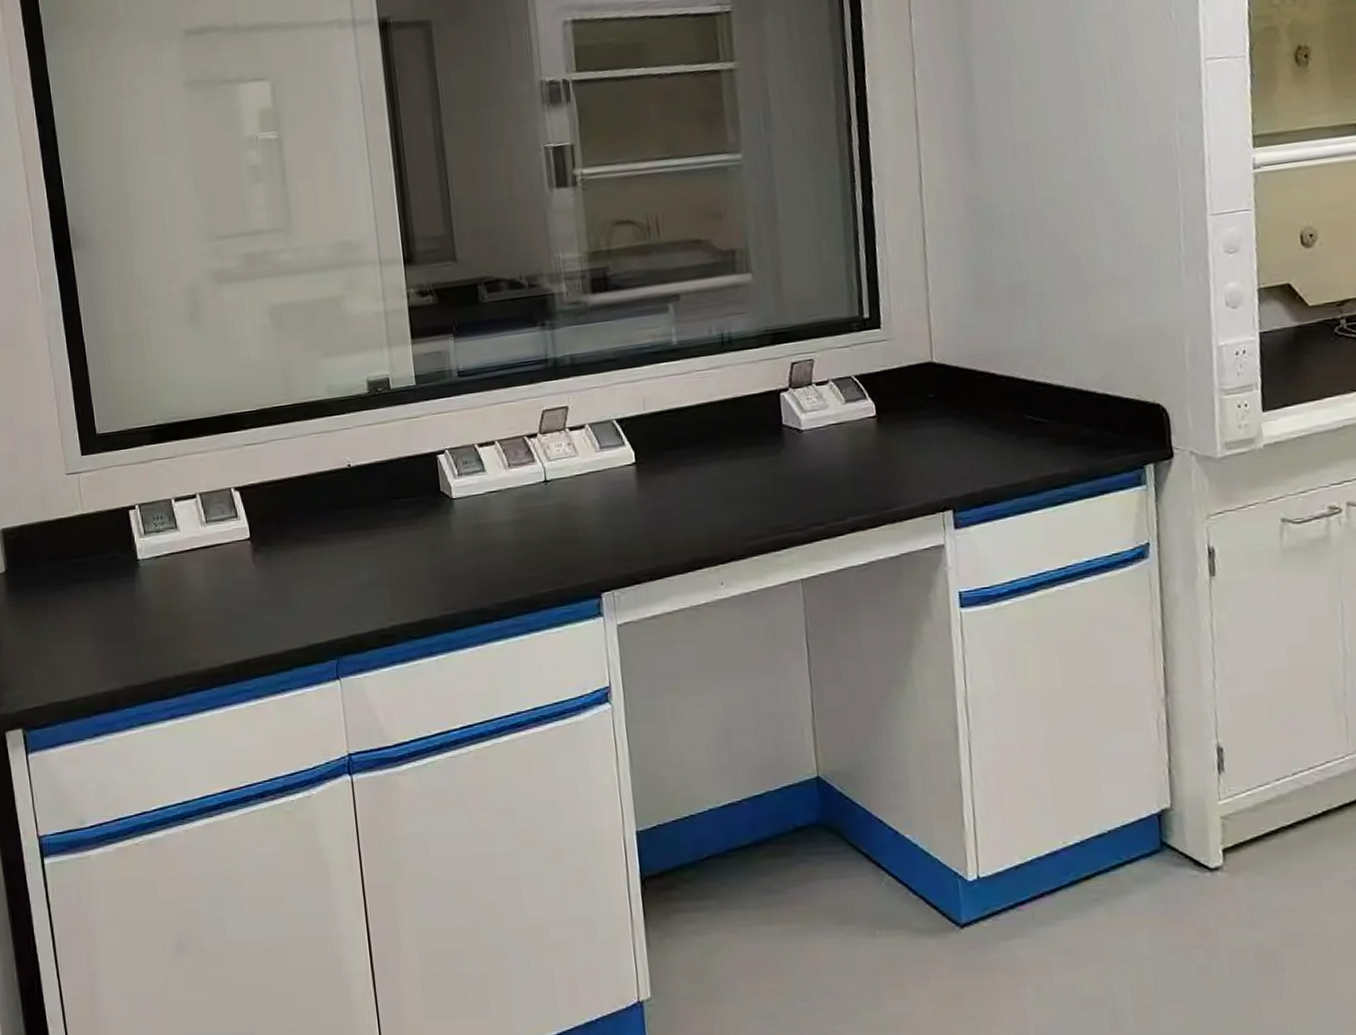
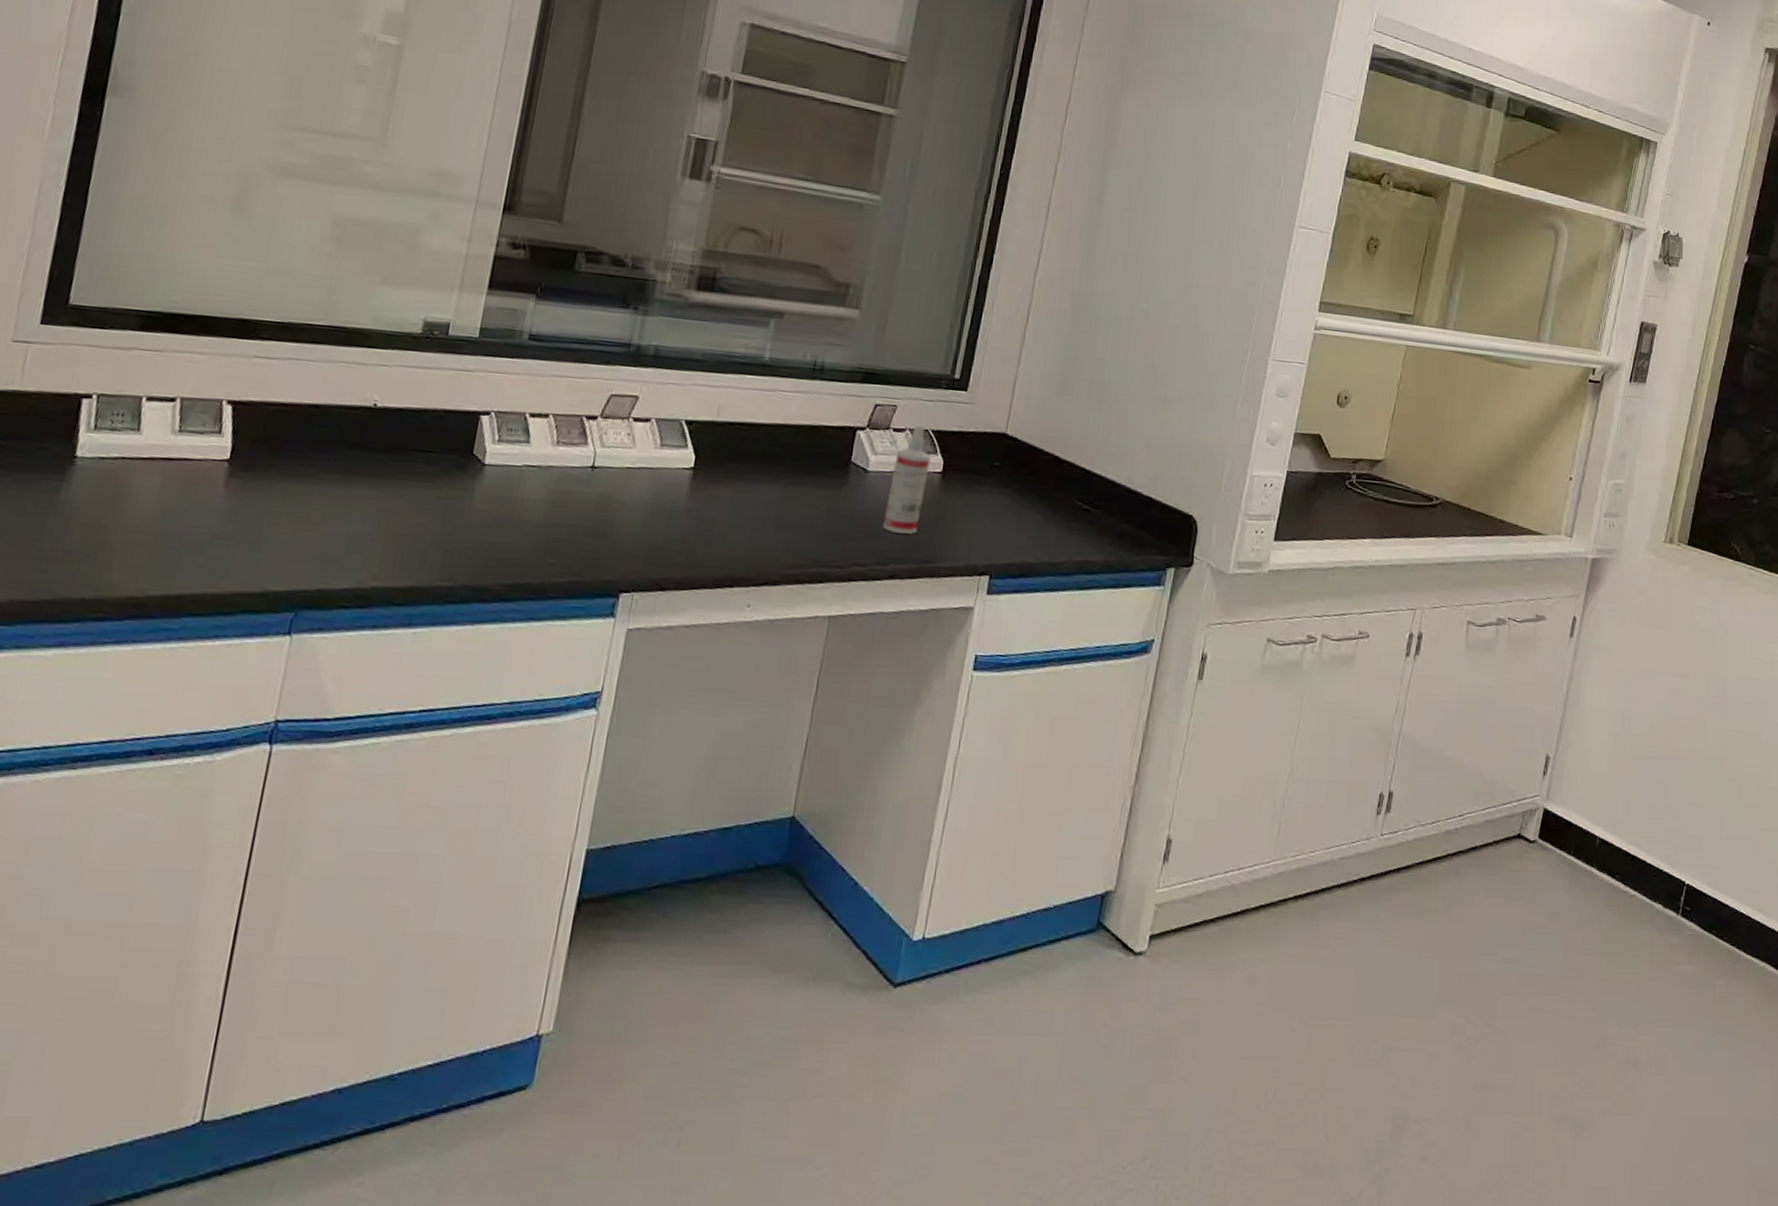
spray bottle: none [825,373,867,486] -> present [883,424,931,534]

